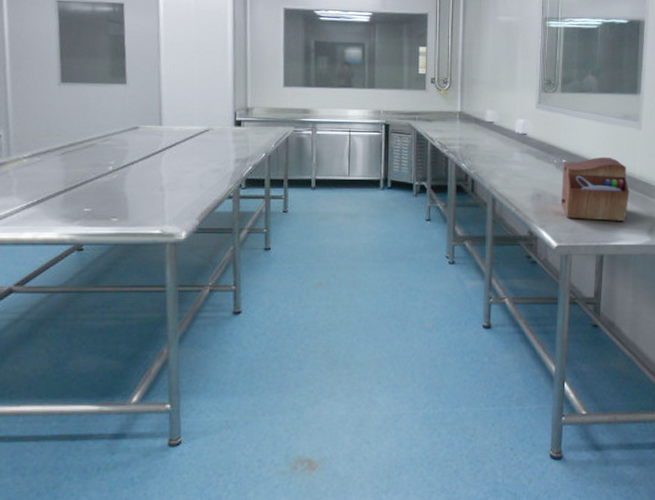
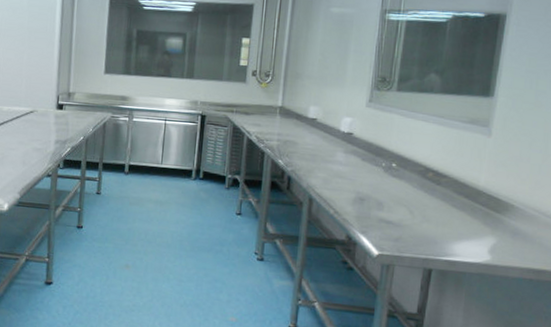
sewing box: present [561,156,629,221] -> none [386,163,470,236]

